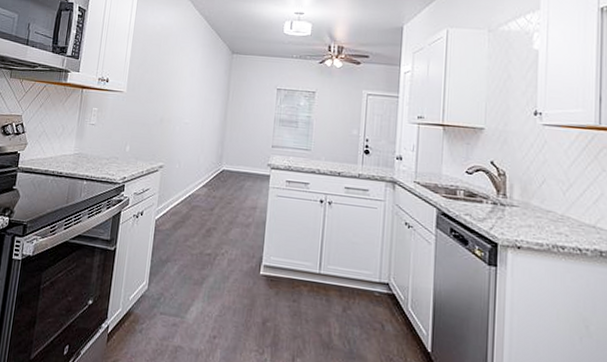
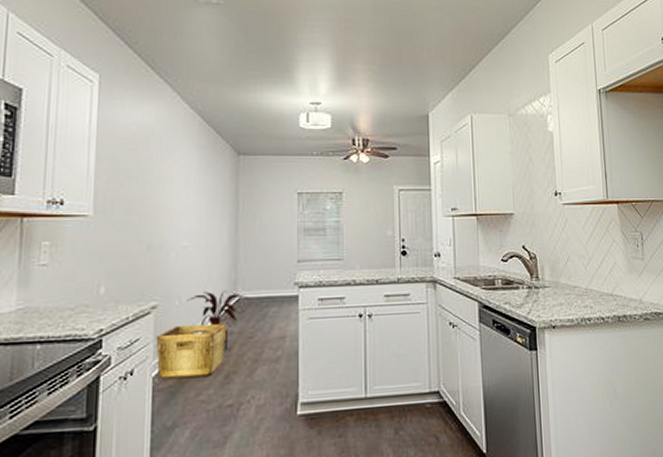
hamper: none [159,184,211,227] -> present [156,324,226,379]
house plant: none [184,161,230,210] -> present [187,291,248,350]

